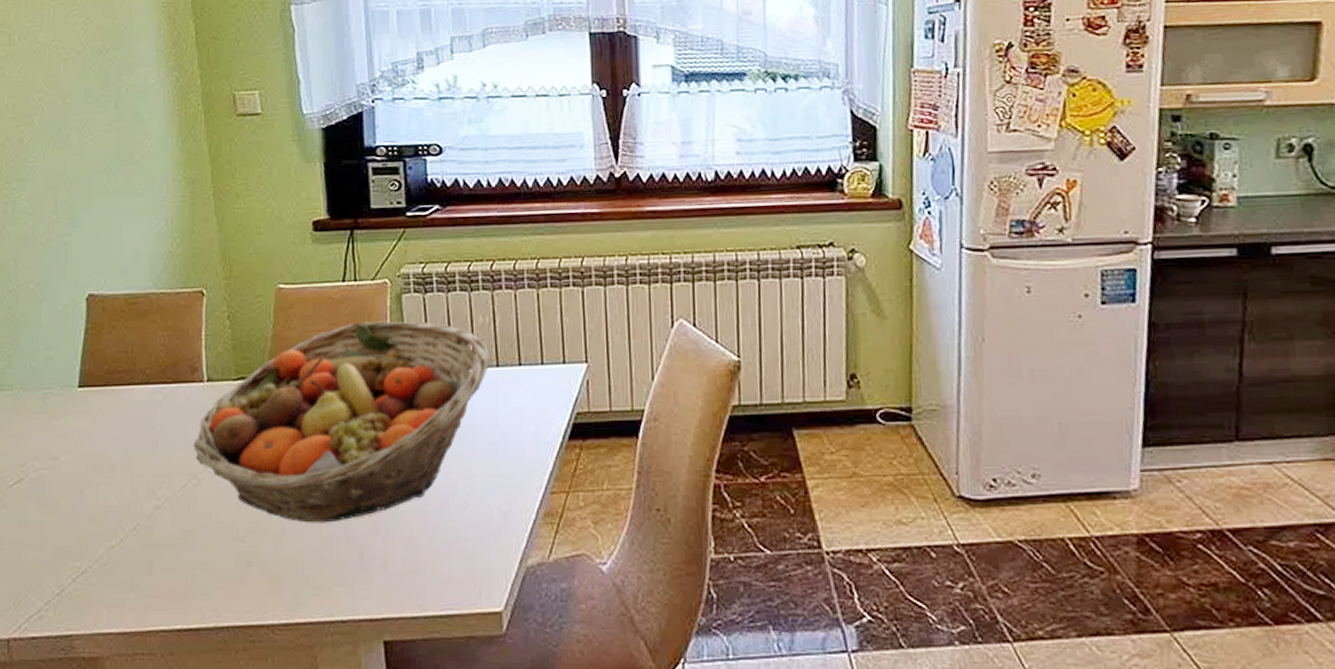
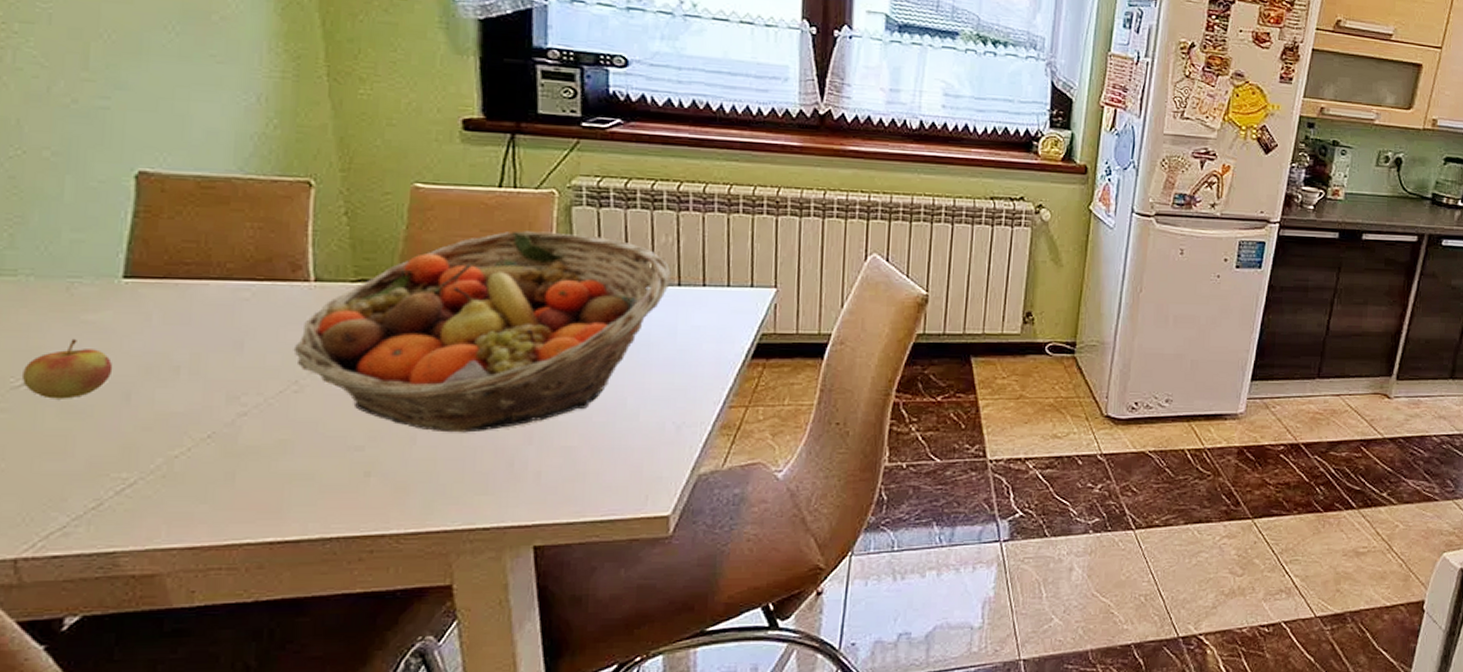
apple: none [15,442,72,496] -> present [23,338,113,399]

